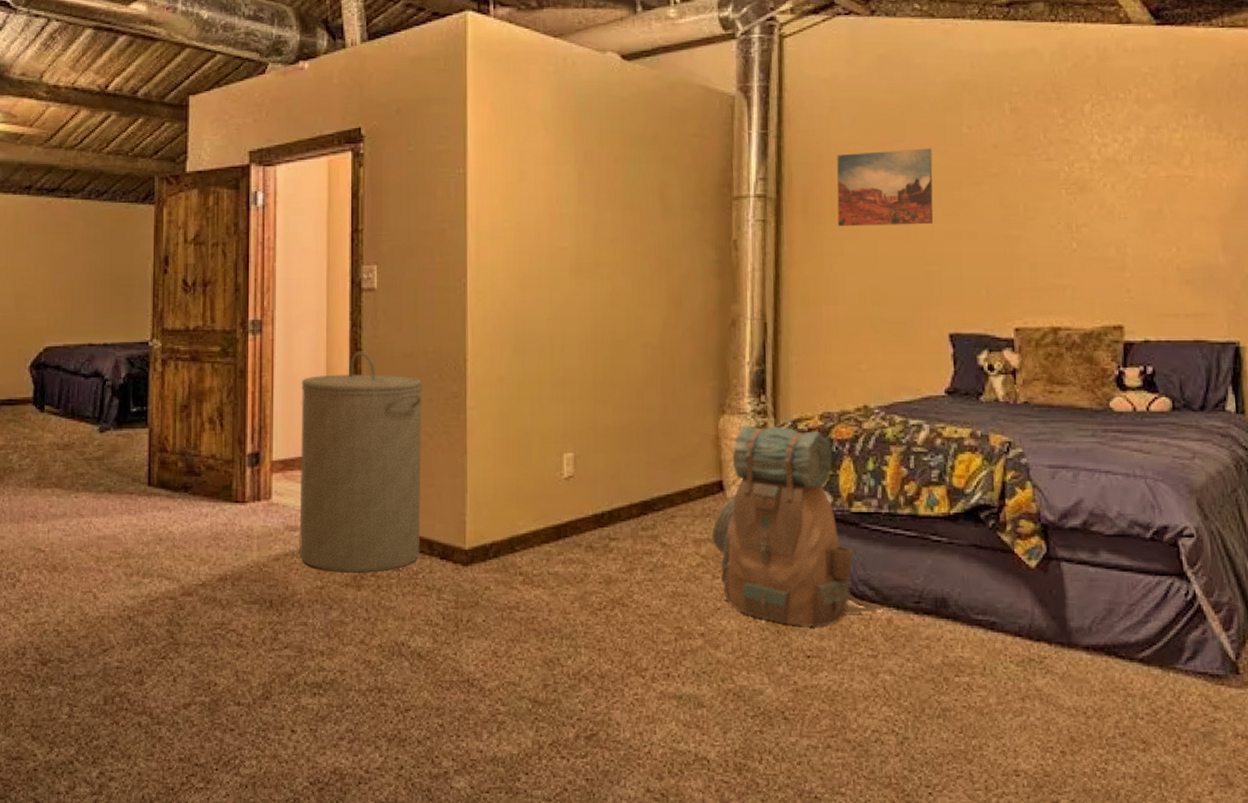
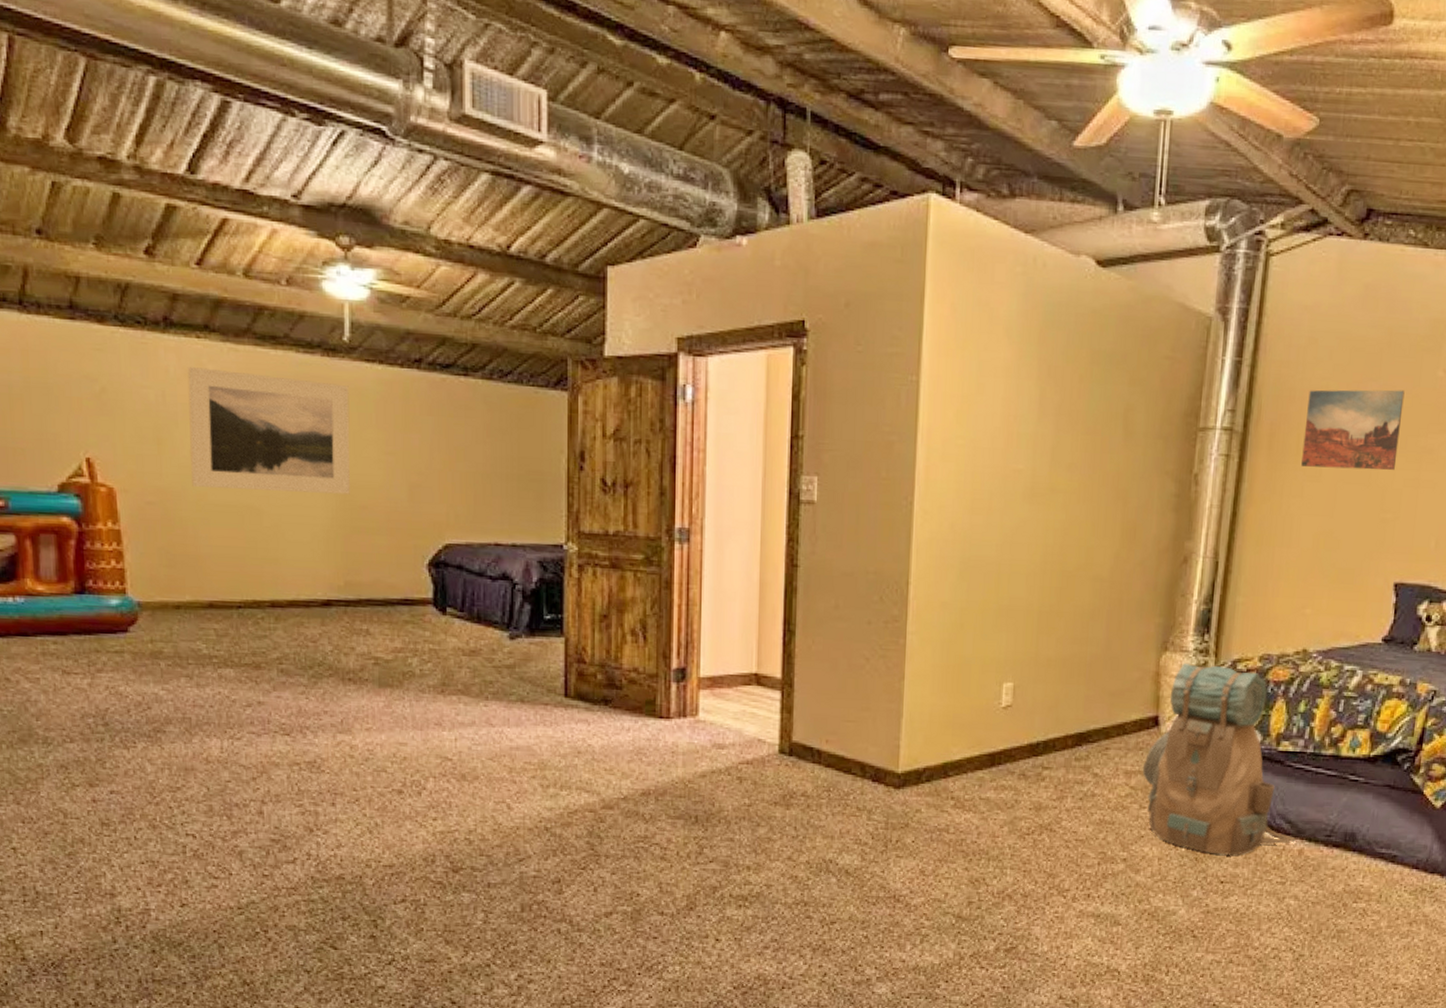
laundry hamper: present [298,351,422,574] -> none [725,567,861,793]

